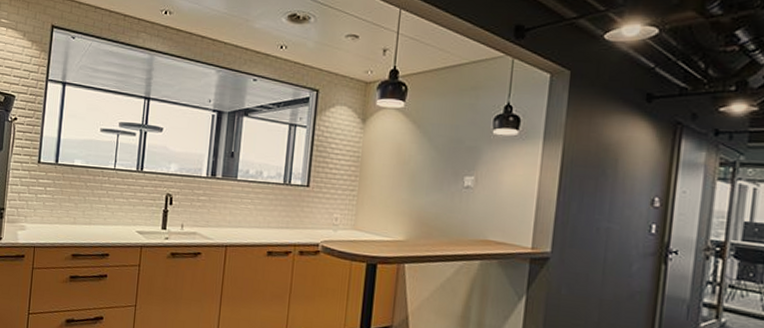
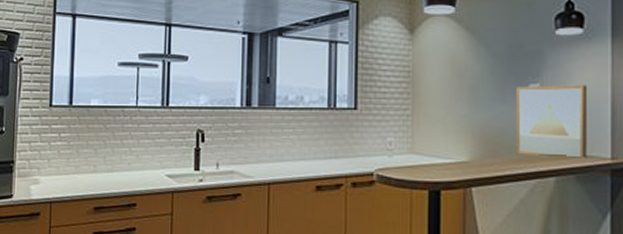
wall art: none [447,178,516,249] -> present [516,85,587,162]

